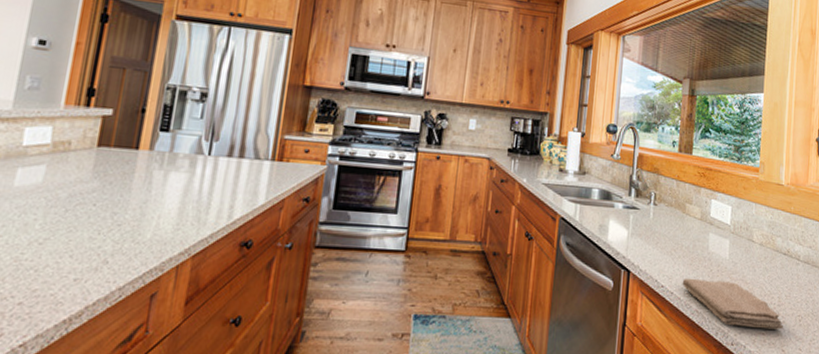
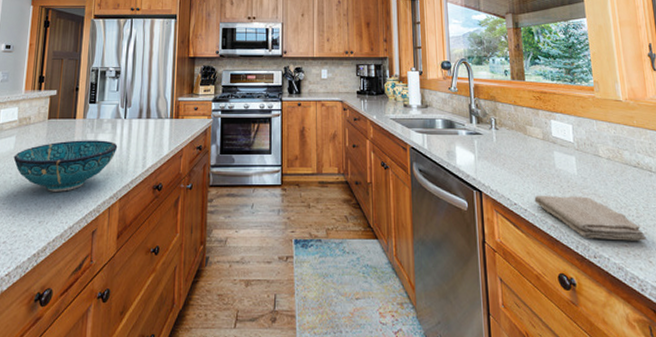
bowl: none [41,177,196,242] -> present [13,140,118,192]

